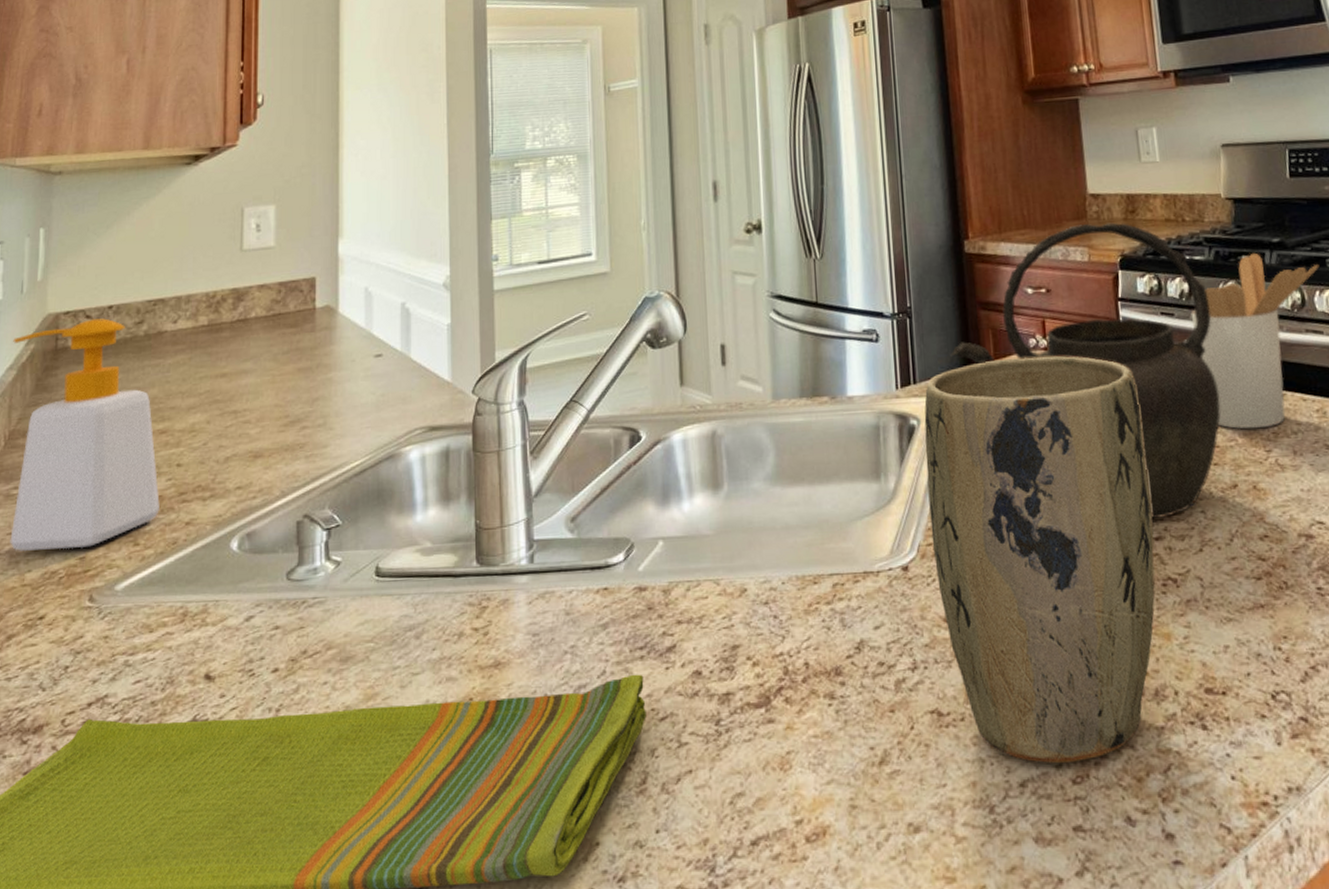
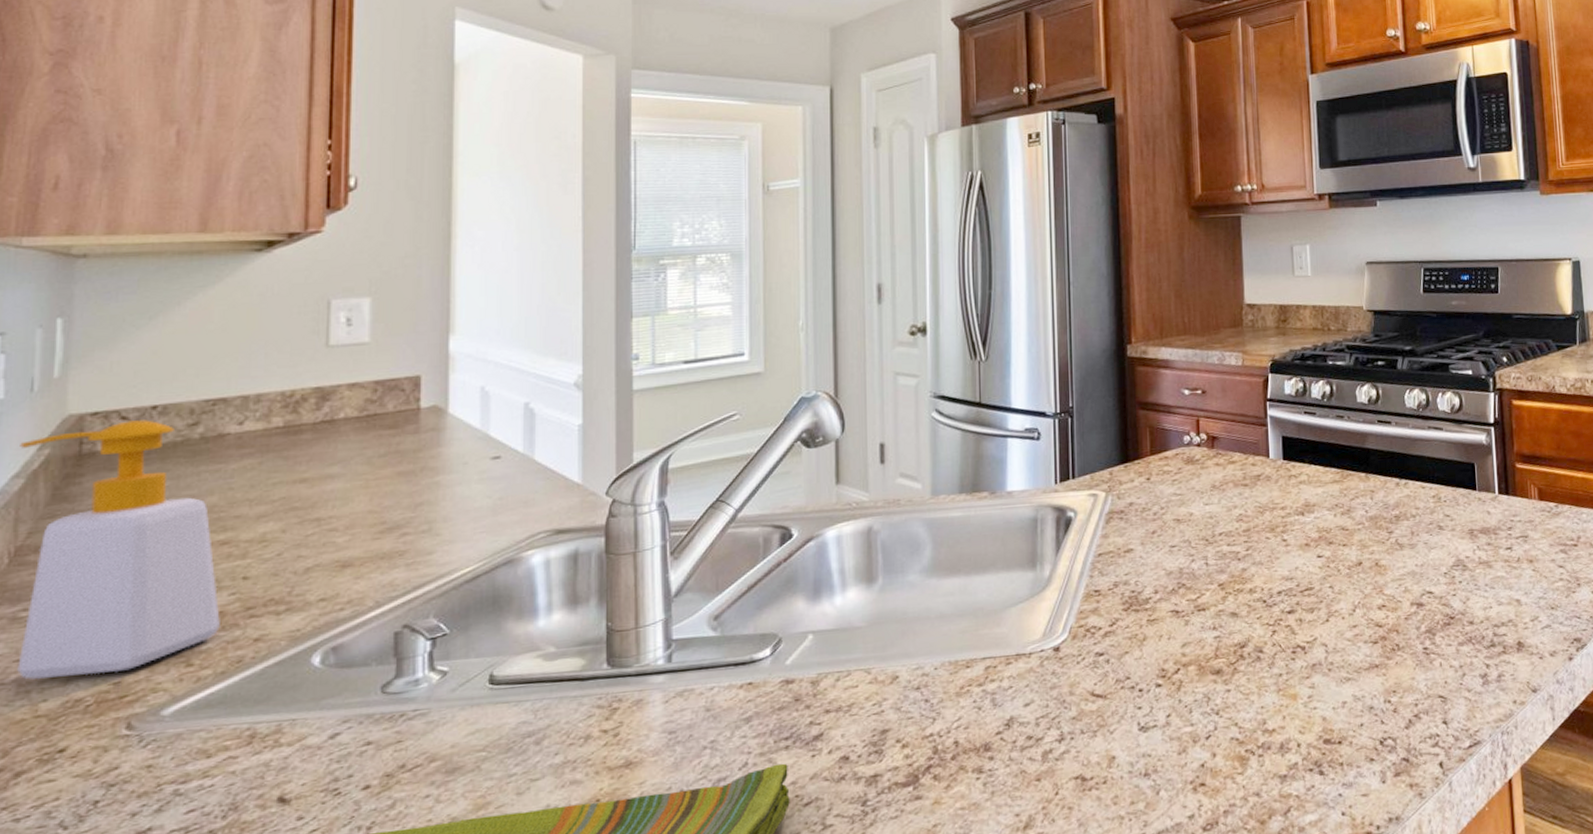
plant pot: present [924,356,1155,764] -> none [1080,451,1287,815]
kettle: present [950,222,1221,520] -> none [1109,330,1352,596]
utensil holder: present [1190,252,1320,429] -> none [1330,359,1443,514]

